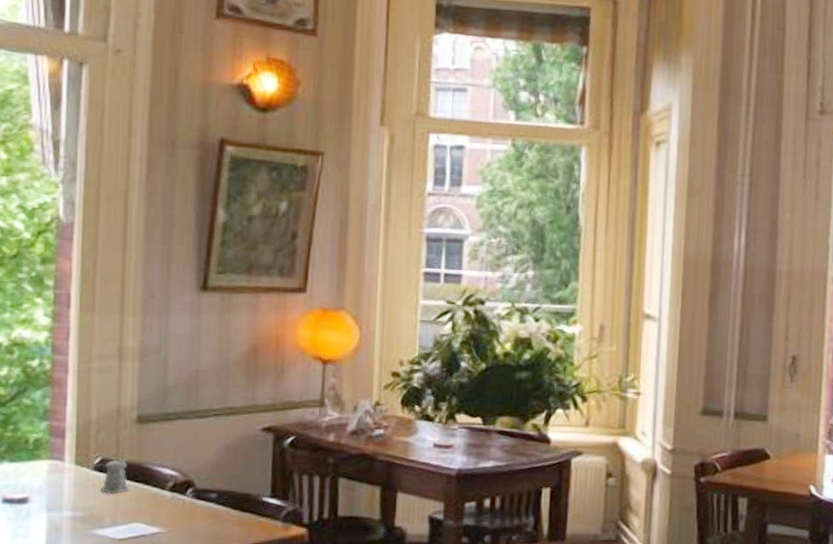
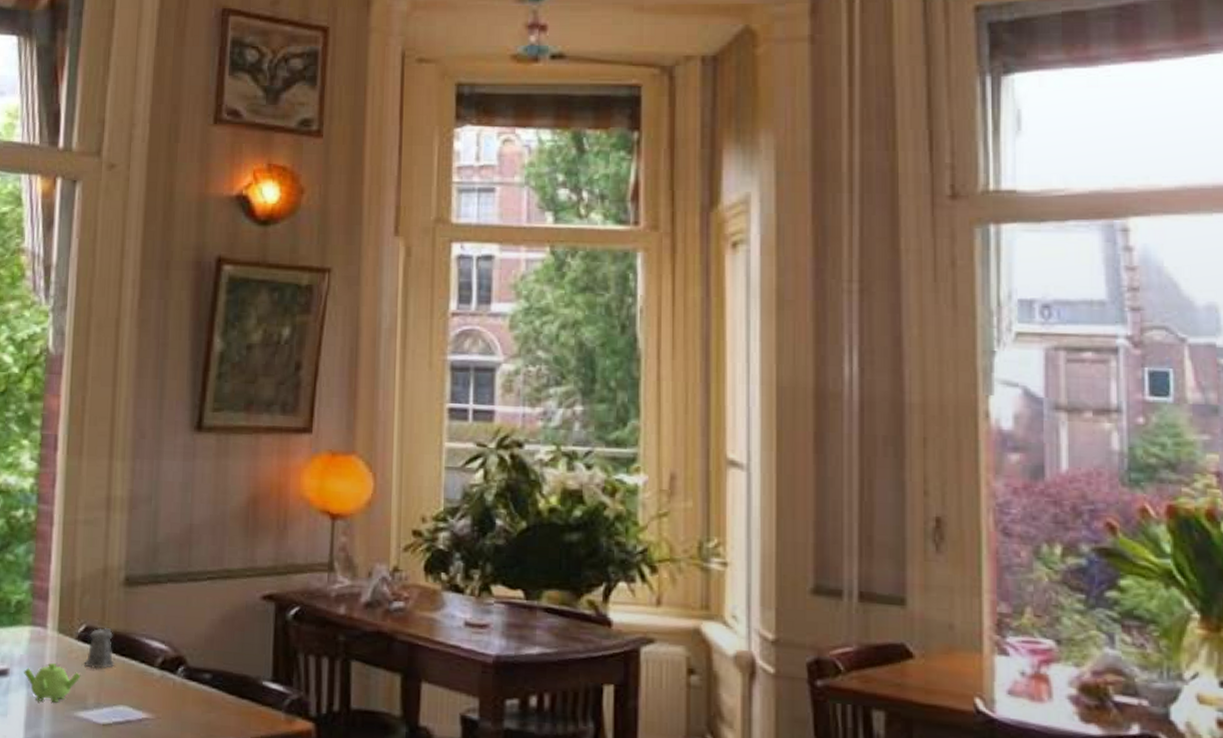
teapot: none [43,491,98,524] -> present [24,663,81,703]

